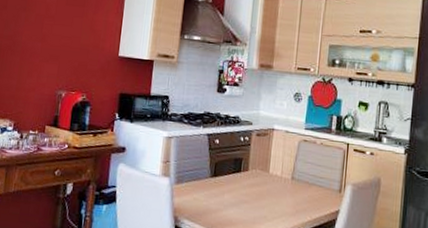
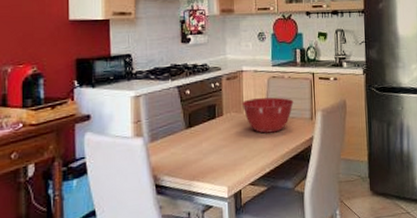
mixing bowl: none [268,159,323,198] -> present [241,97,294,134]

